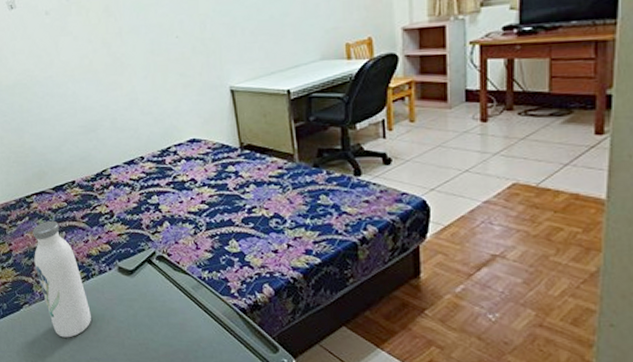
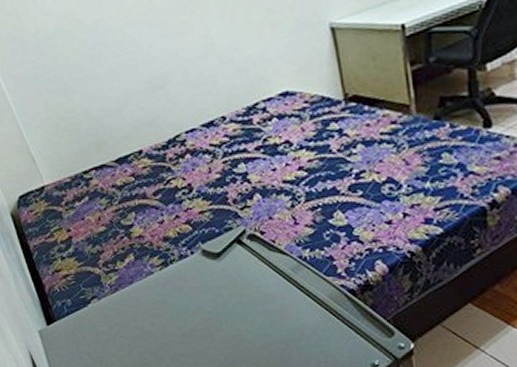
water bottle: present [32,220,91,338] -> none [94,199,174,334]

